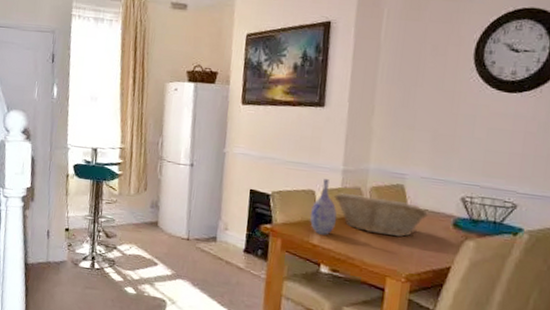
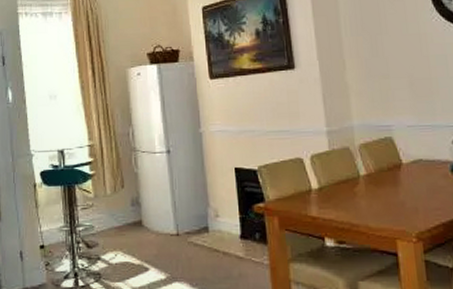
vase: present [310,179,337,235] -> none [303,144,332,205]
fruit basket: present [334,192,428,237] -> none [324,153,423,195]

